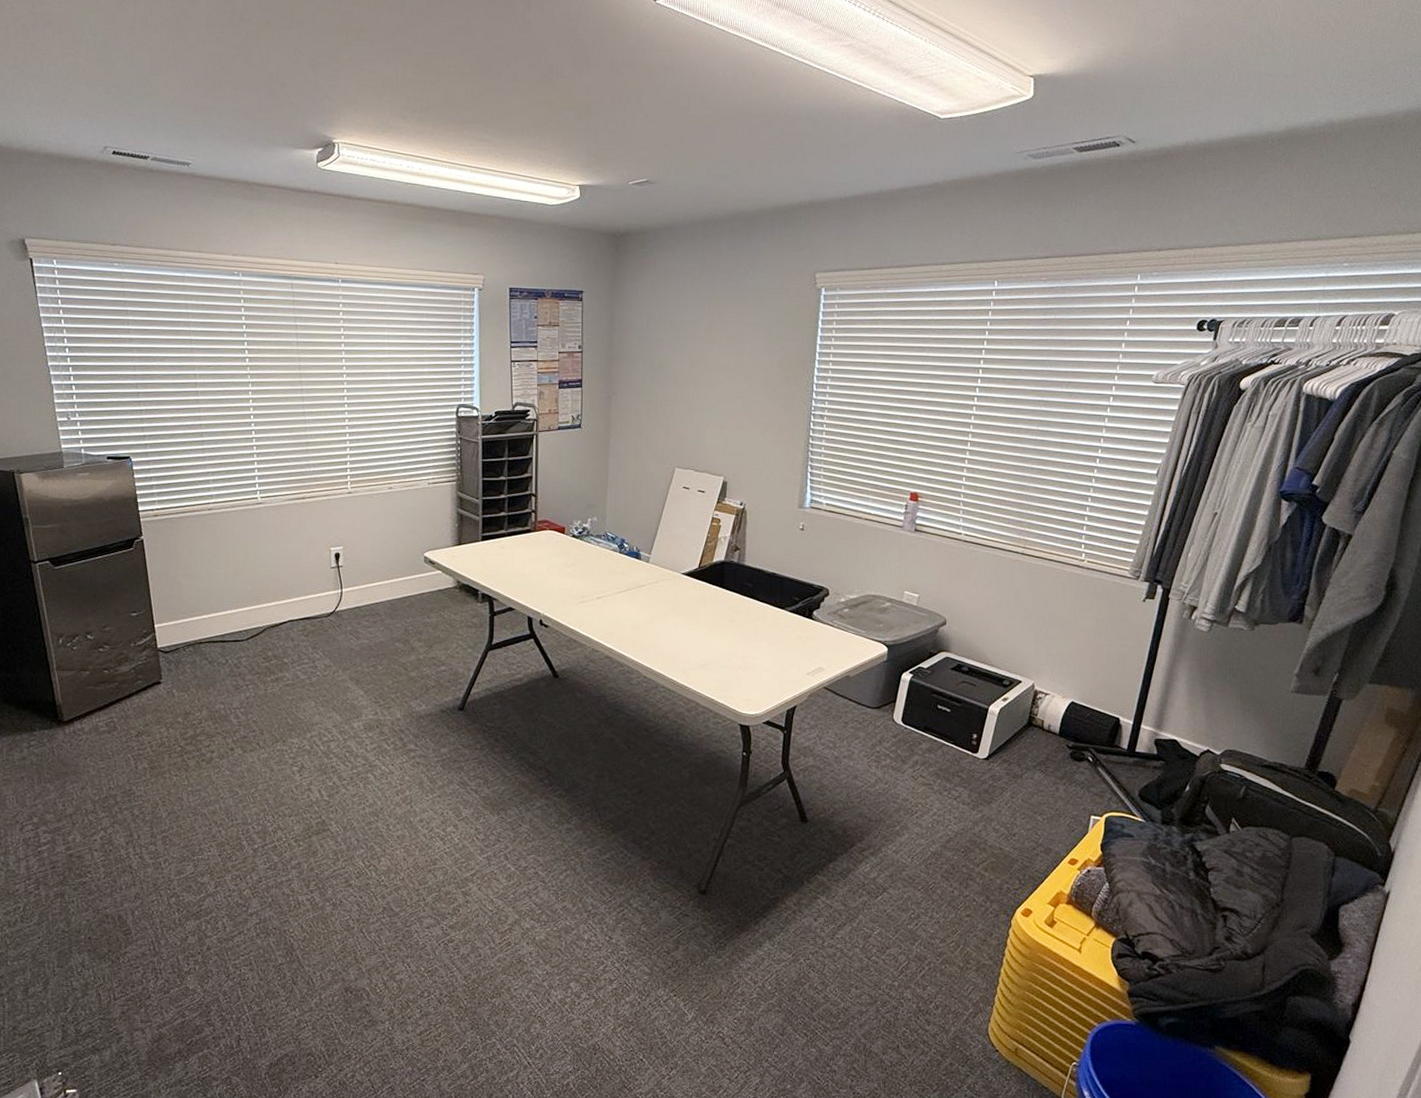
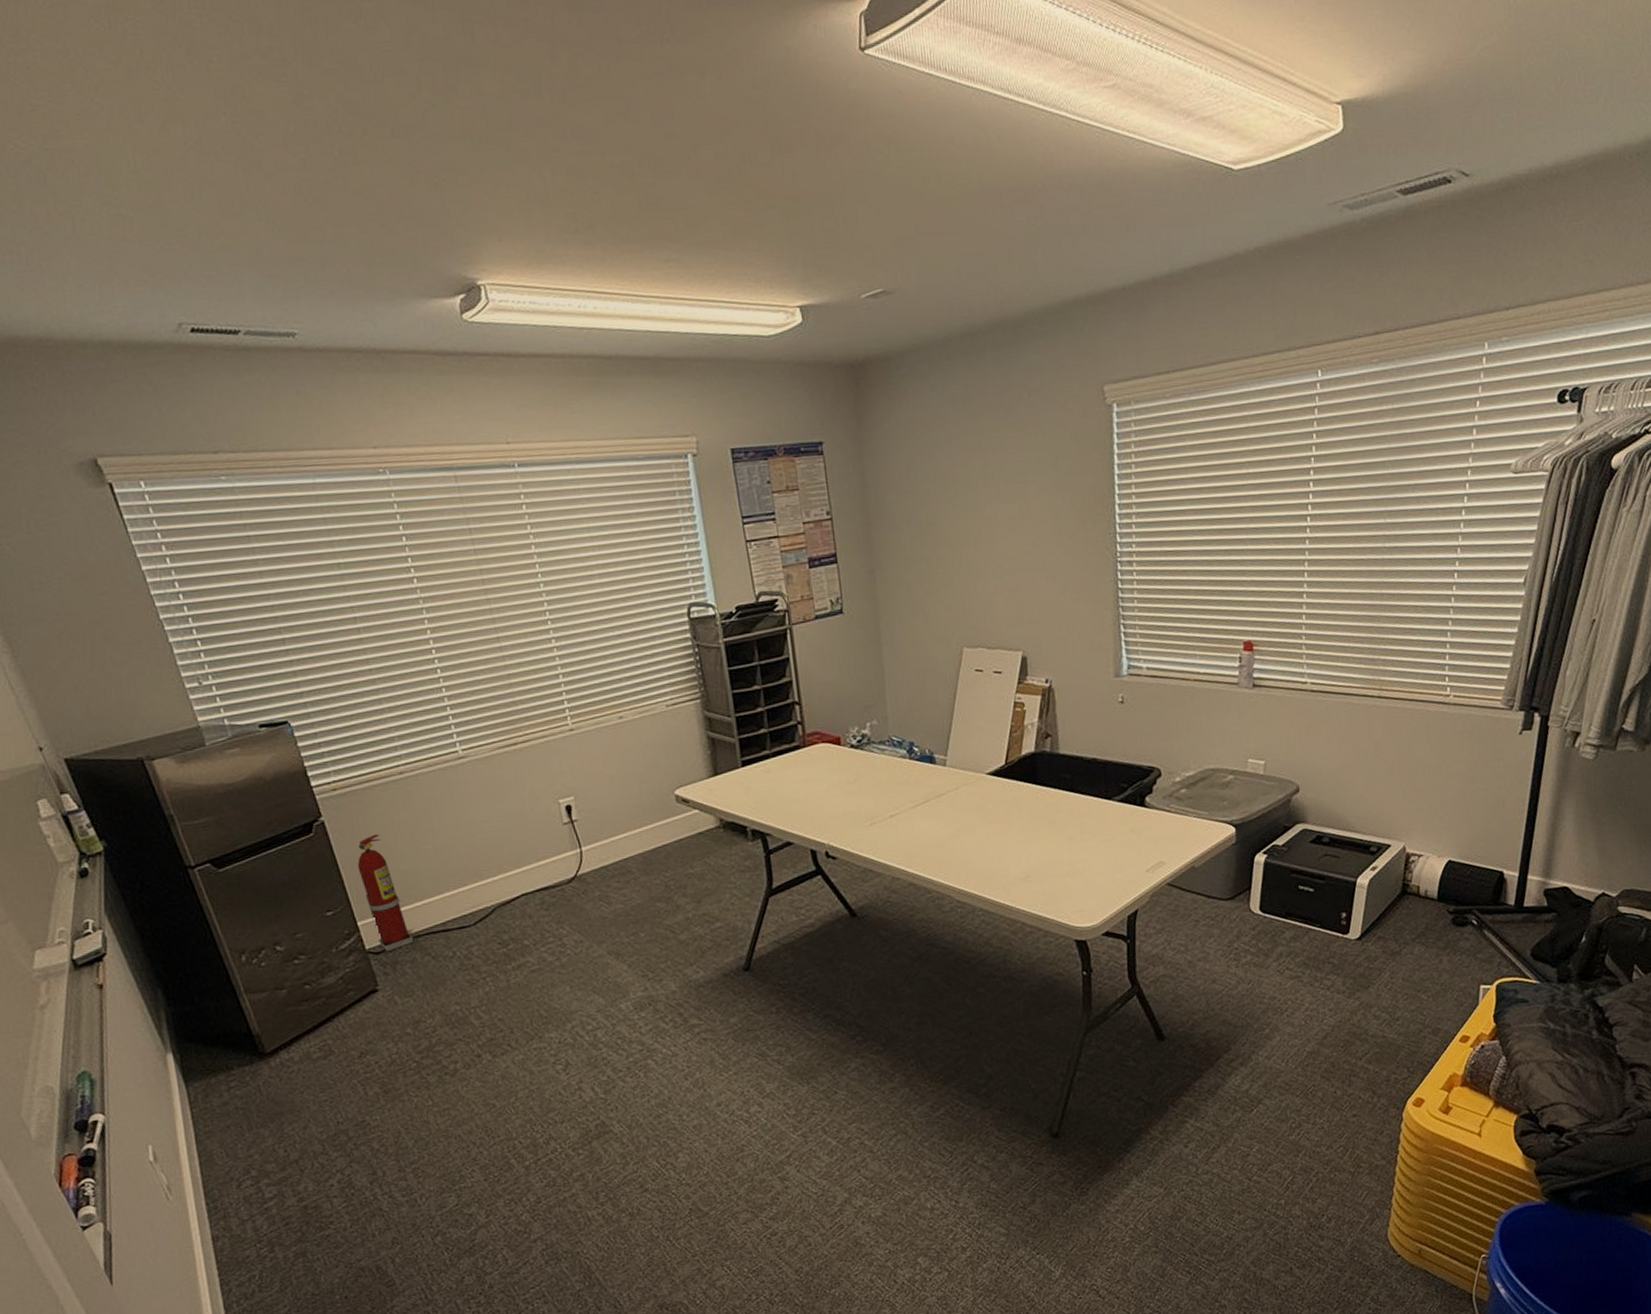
fire extinguisher: none [163,555,196,652] -> present [357,834,413,952]

